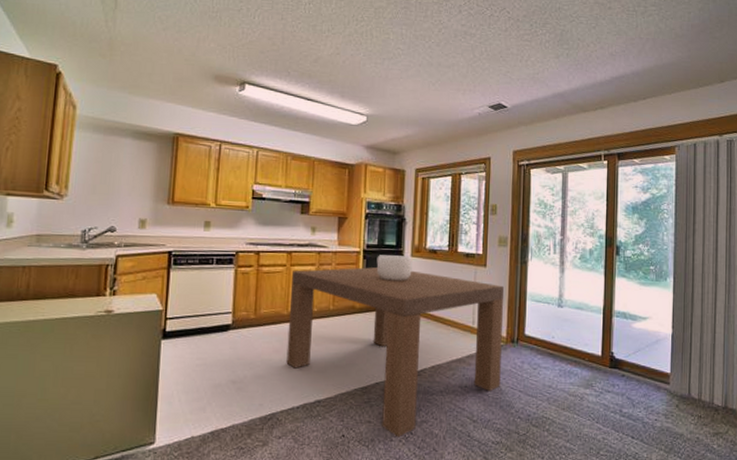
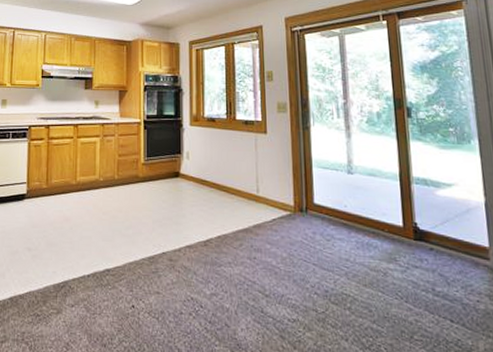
dining table: present [286,255,505,438] -> none [76,125,292,311]

